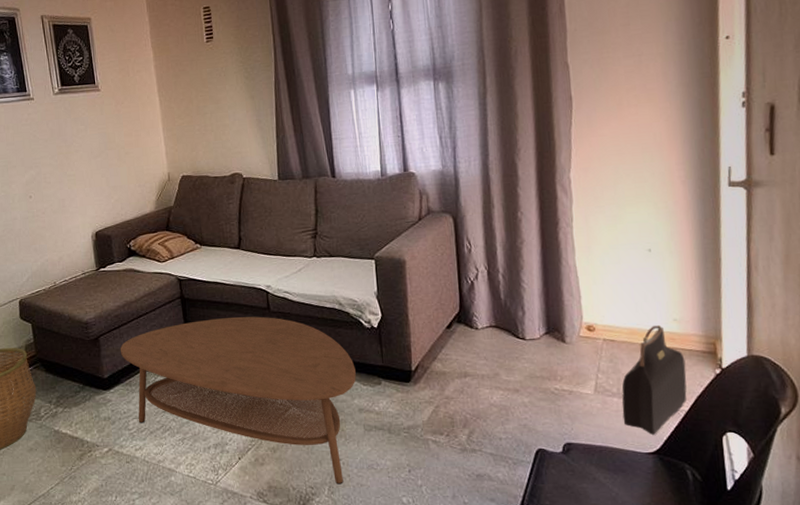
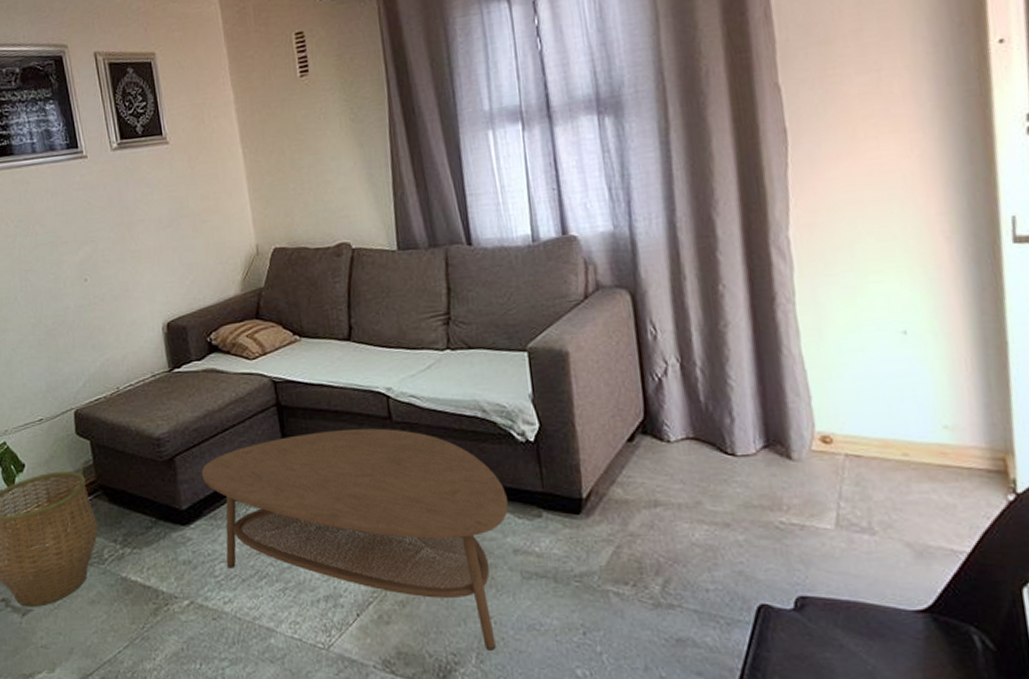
handbag: present [622,324,687,435] -> none [874,433,969,586]

